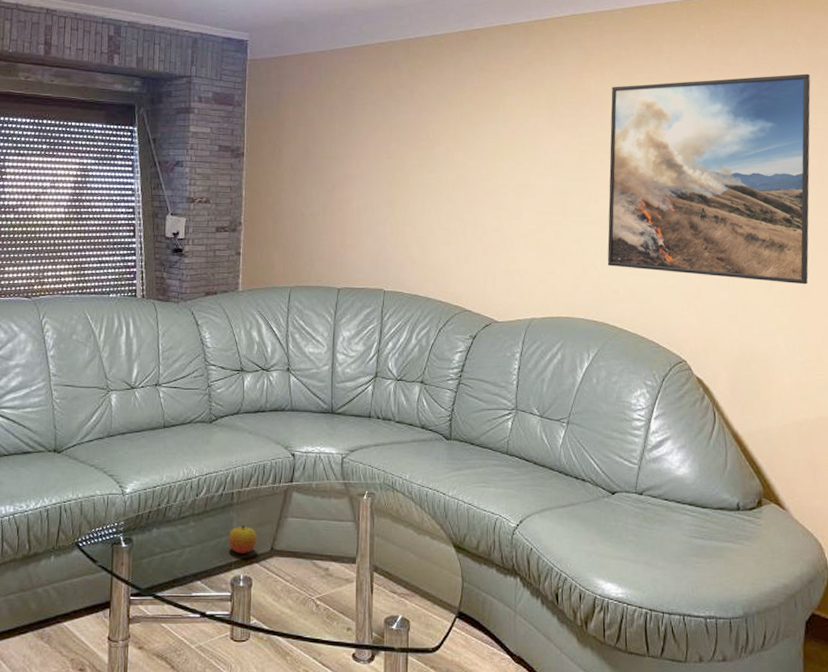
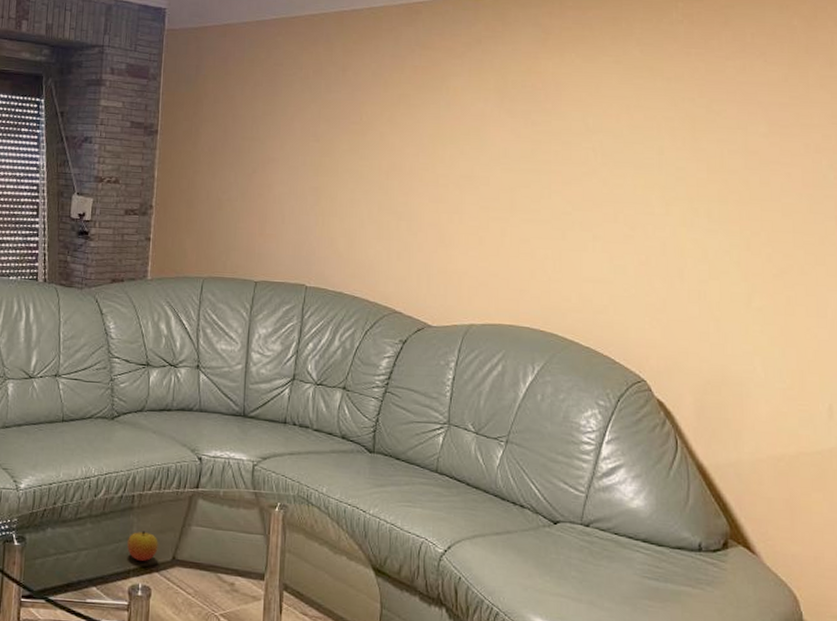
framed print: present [607,73,811,285] -> none [559,61,807,302]

